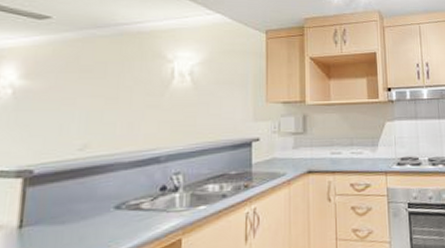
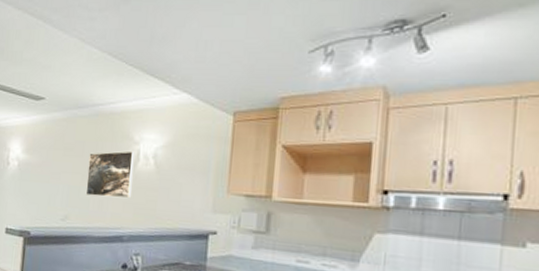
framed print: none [110,69,169,119] -> present [85,151,135,198]

